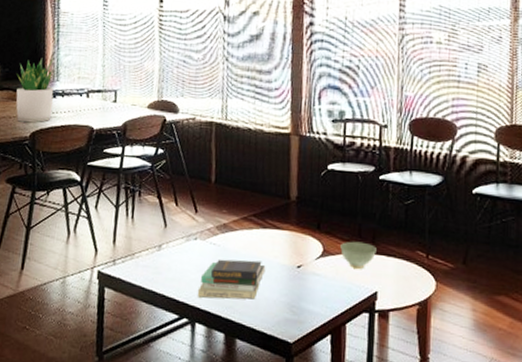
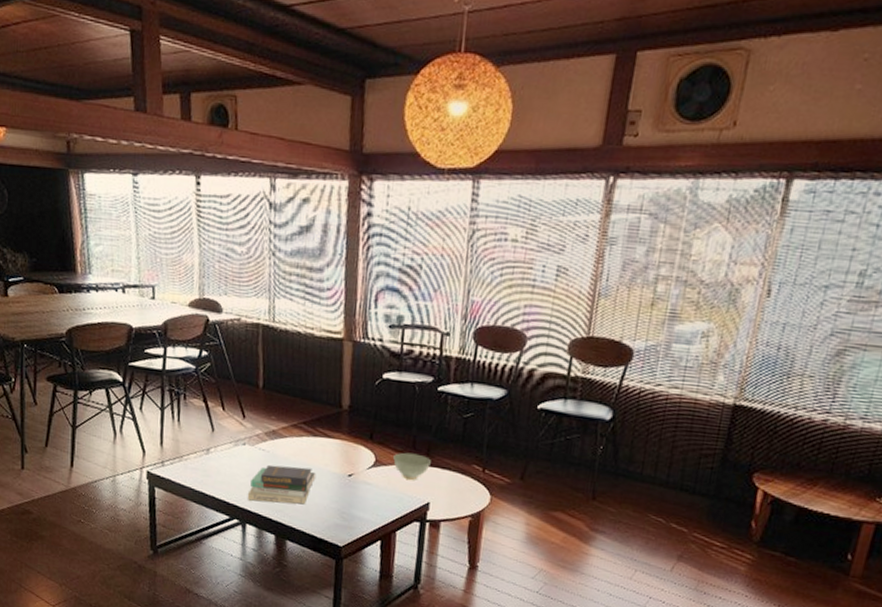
planter: present [16,58,54,123] -> none [45,247,88,319]

